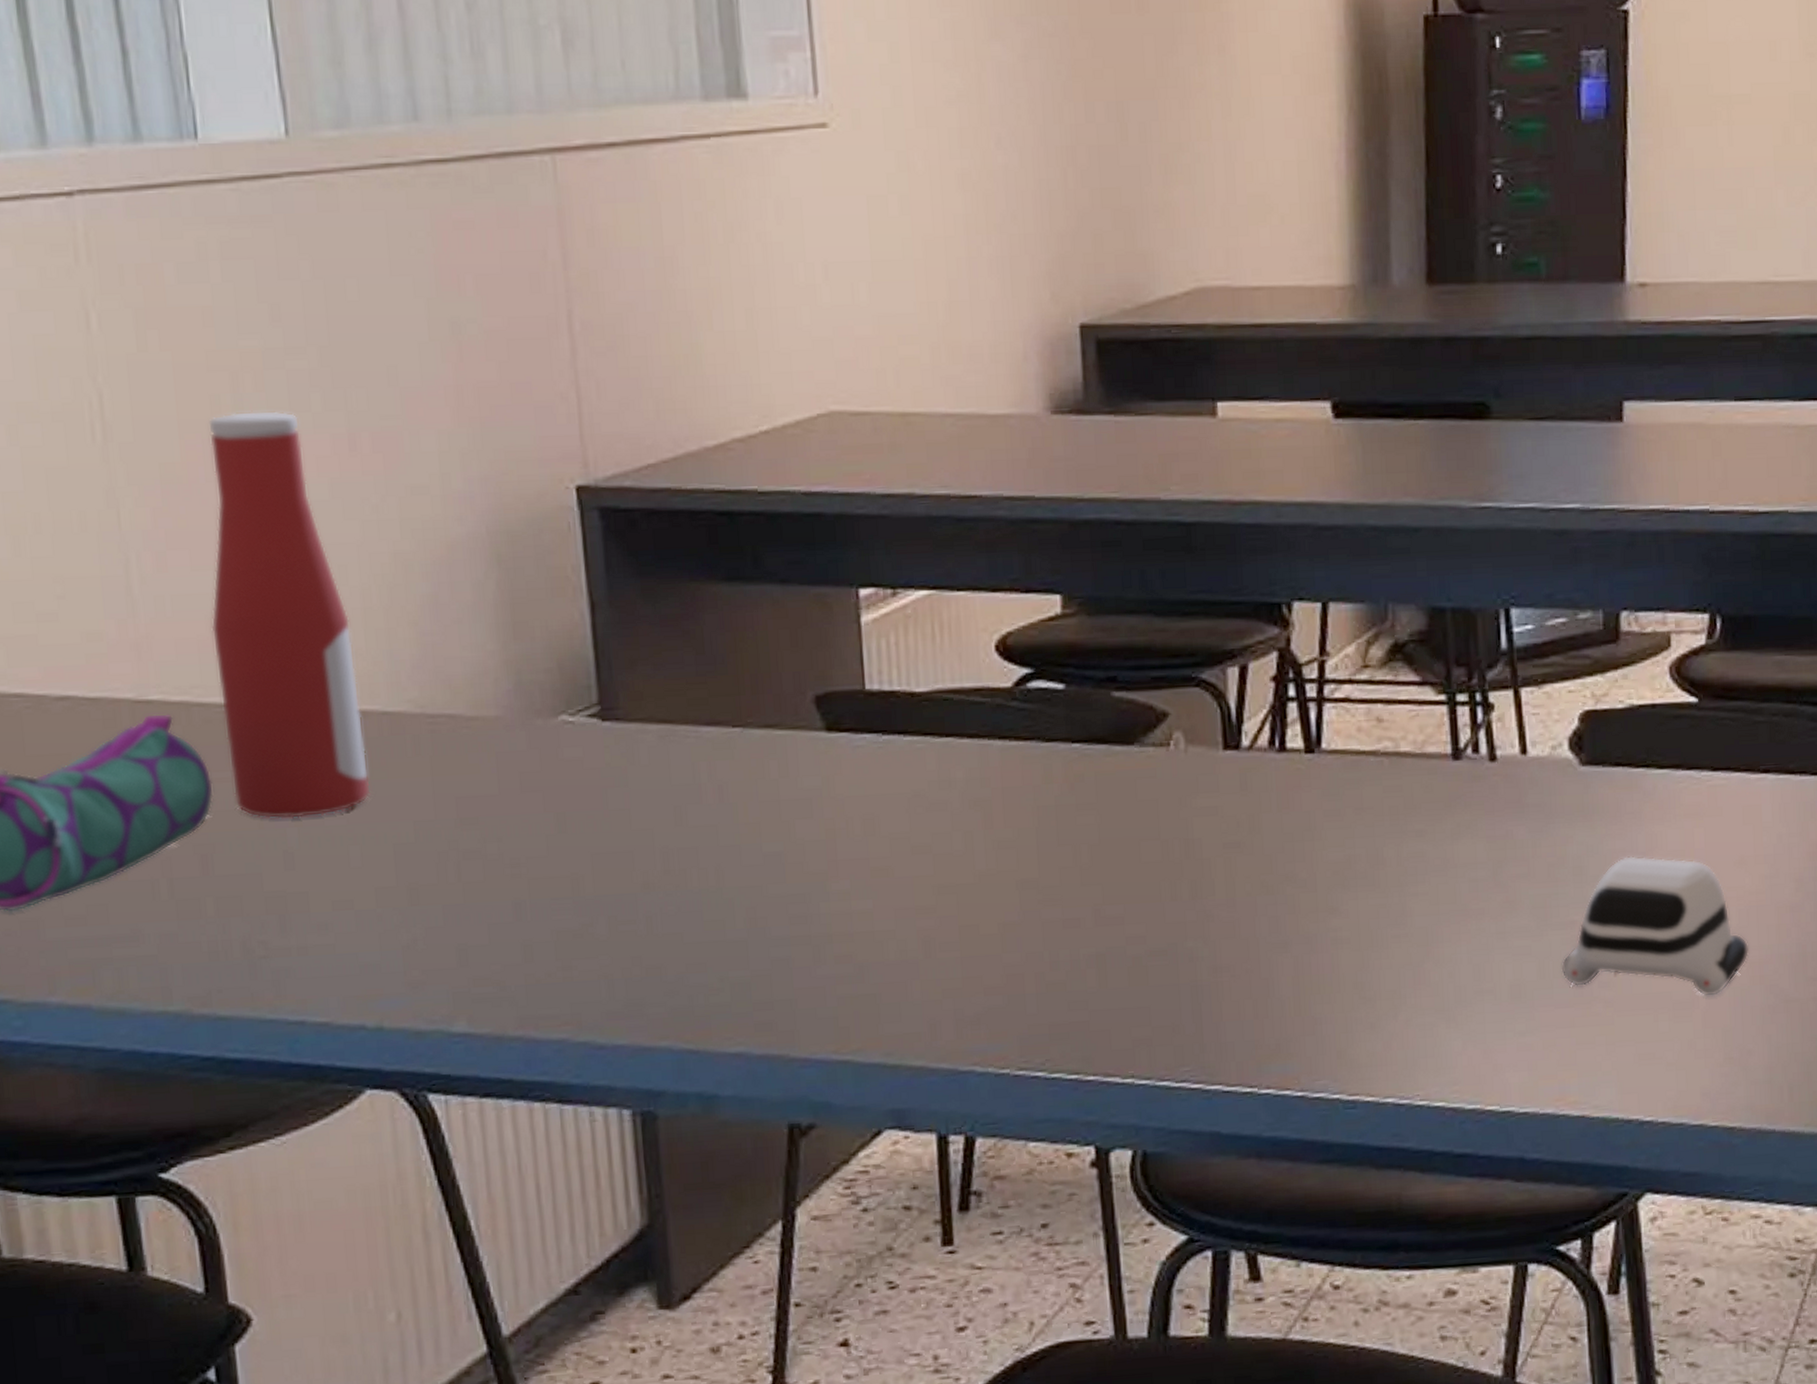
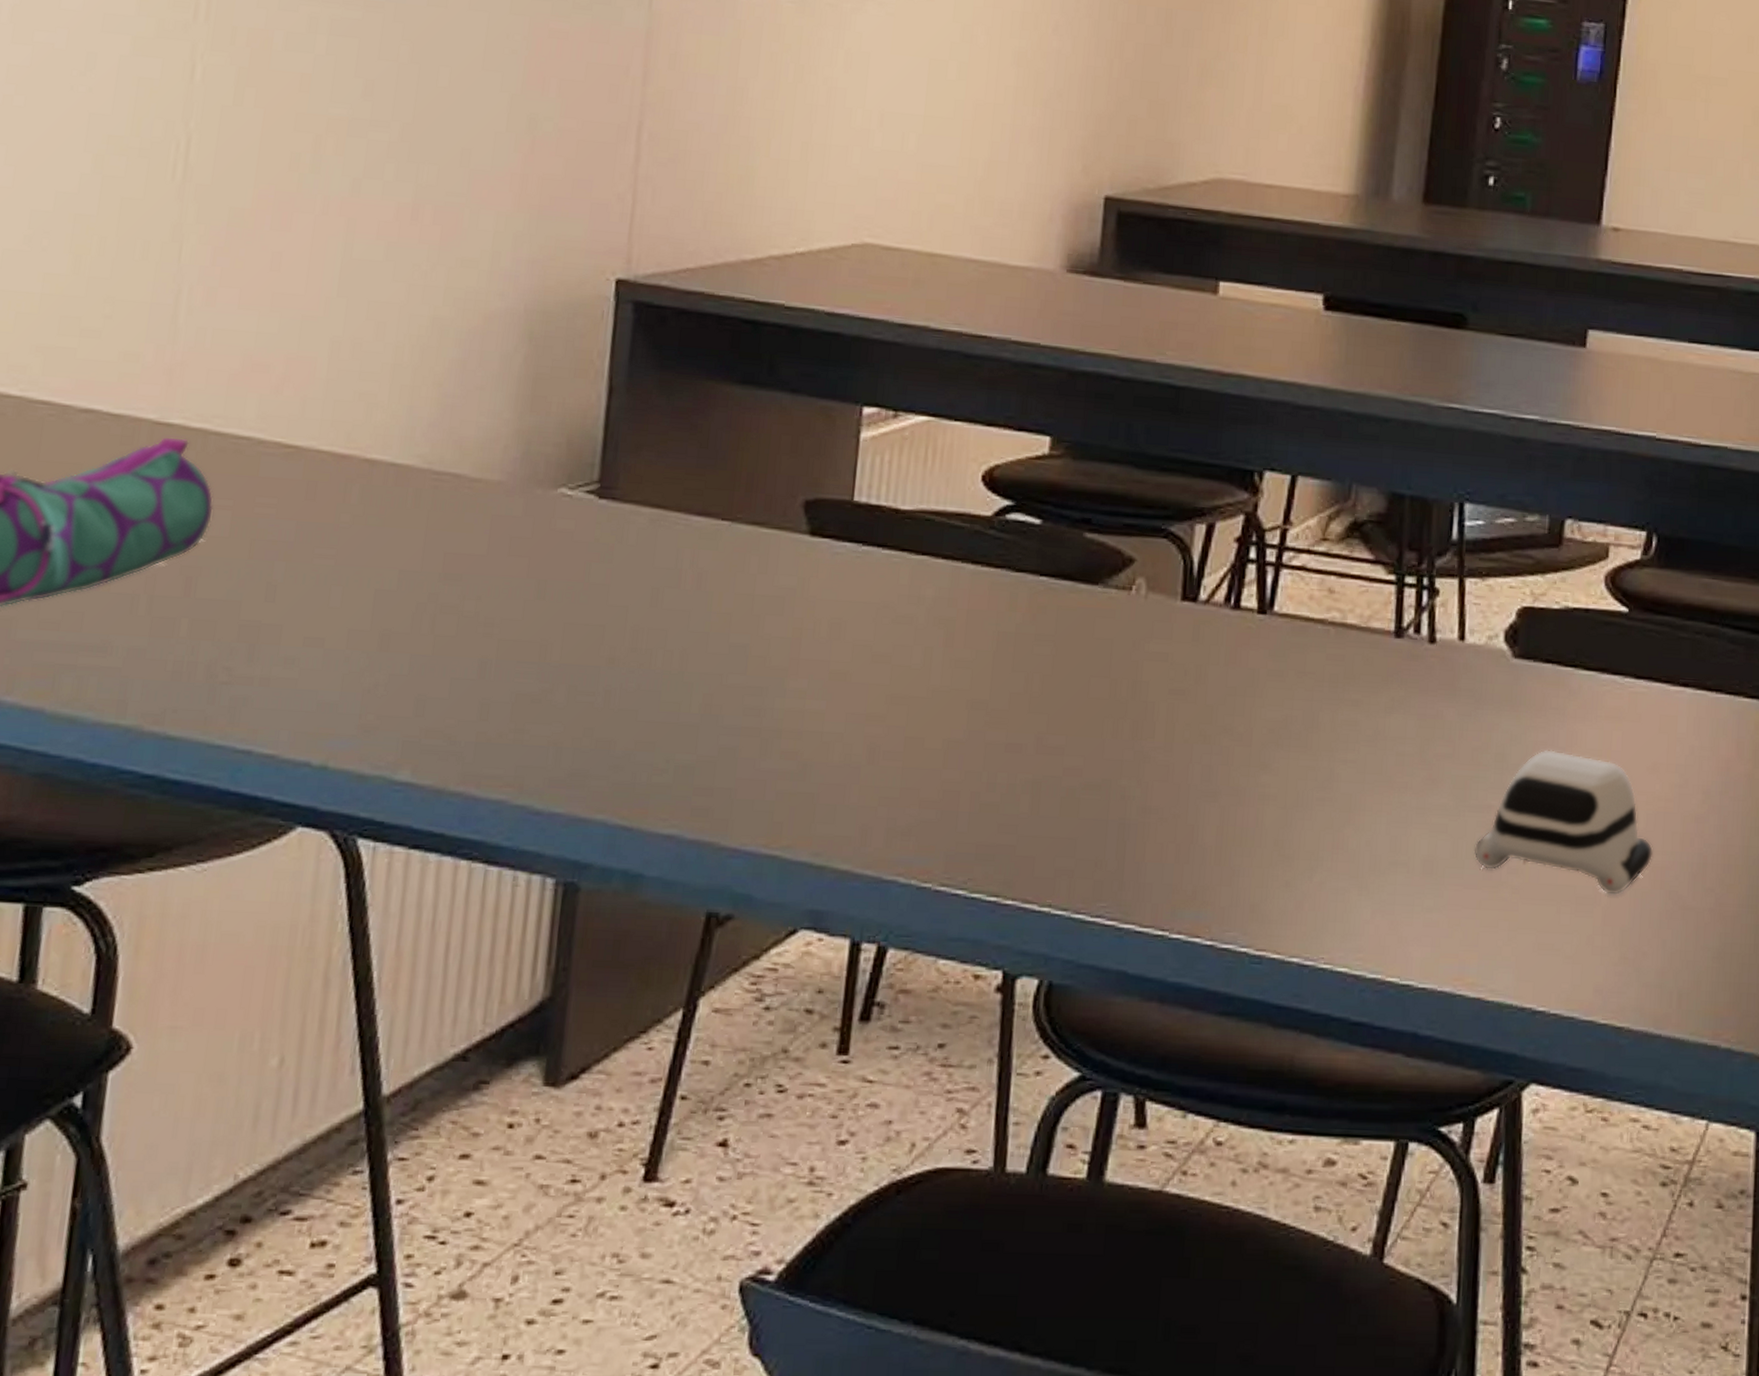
bottle: present [207,410,371,819] -> none [231,171,379,554]

